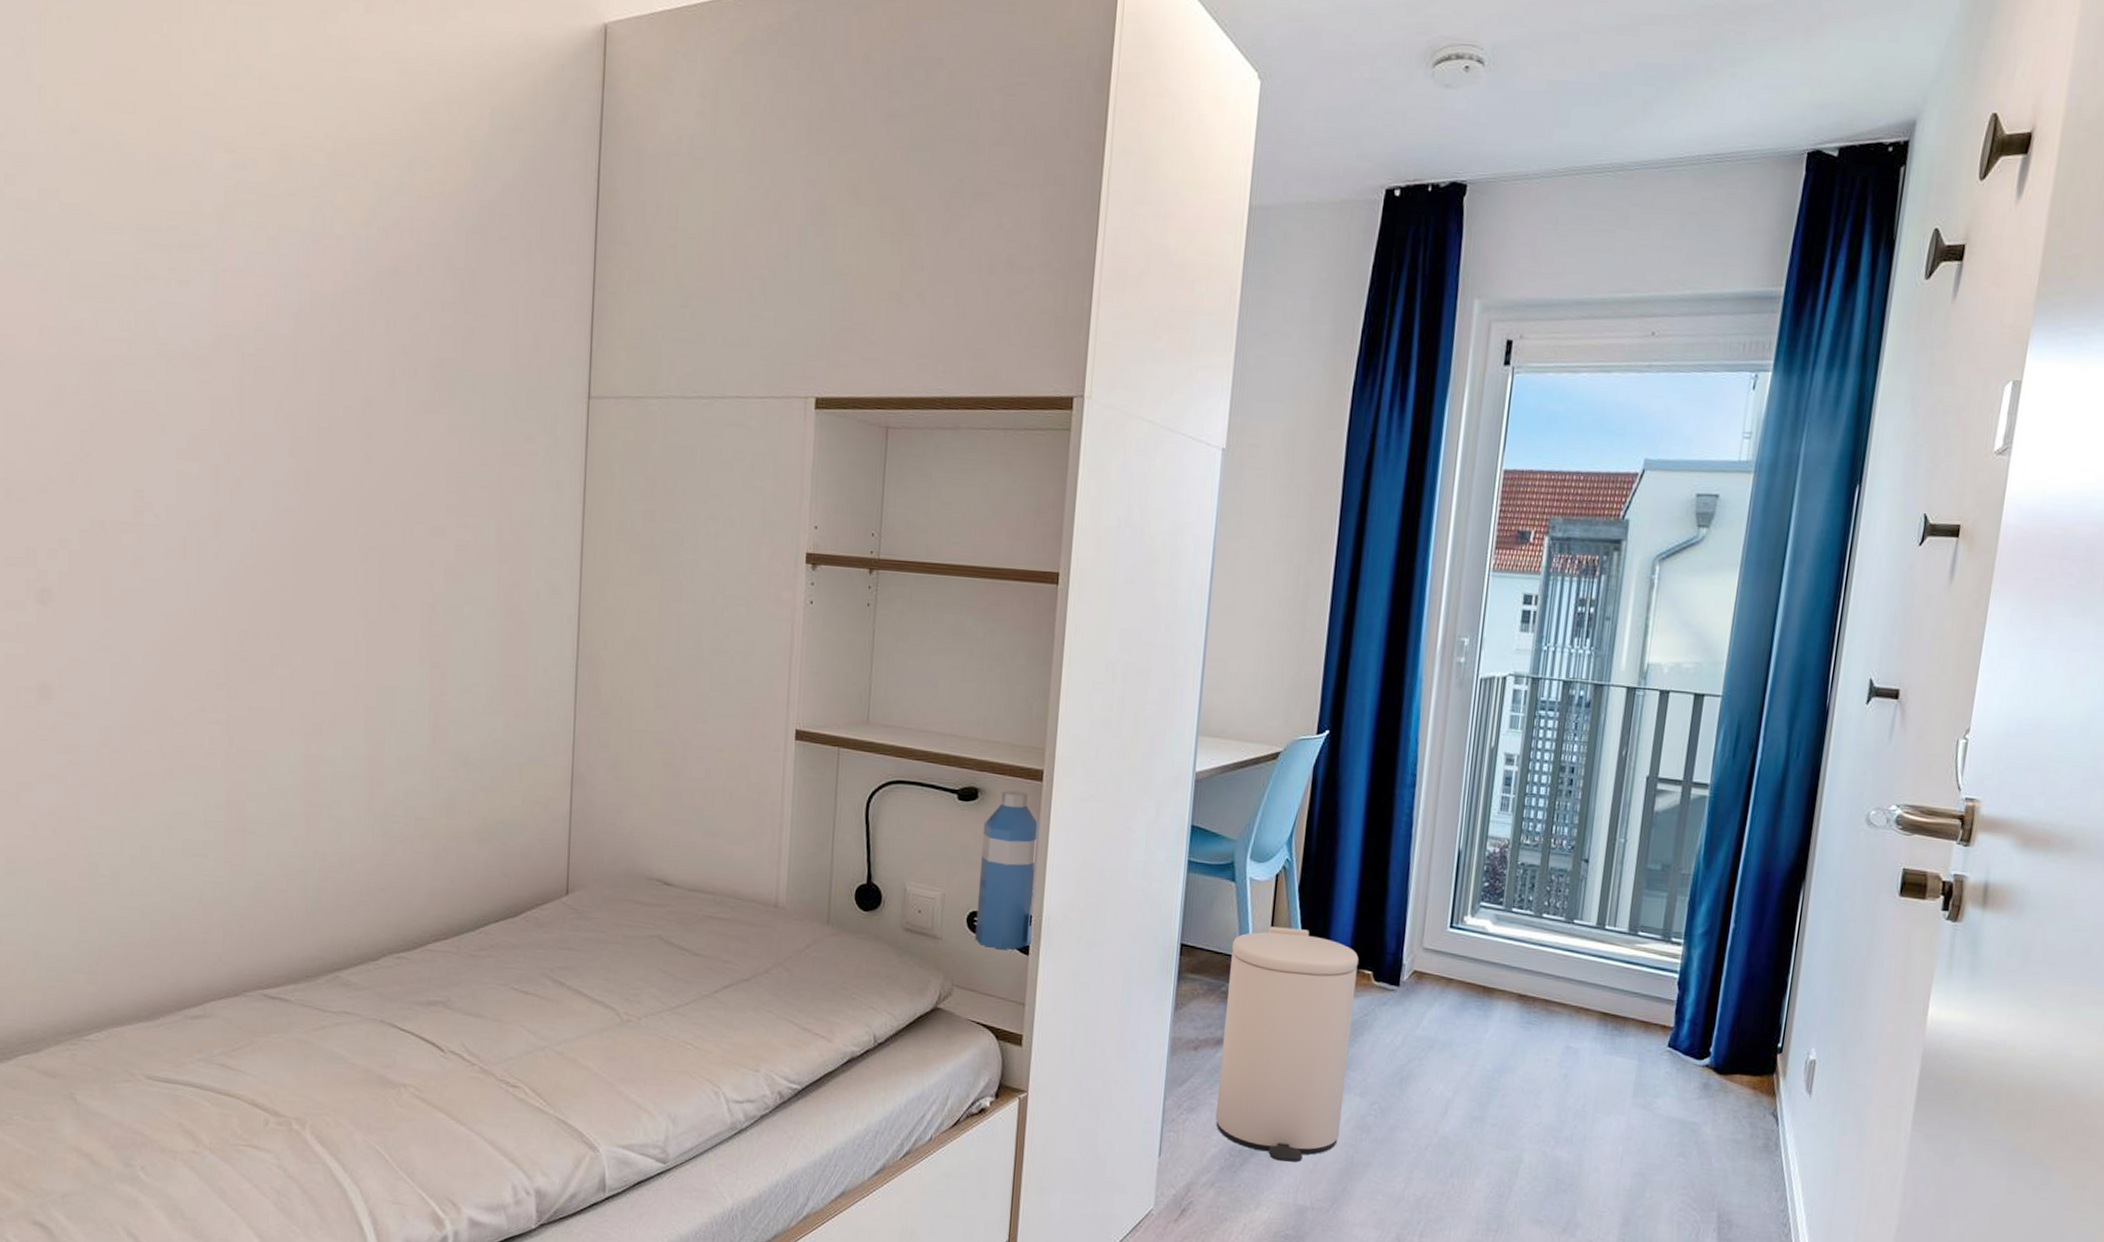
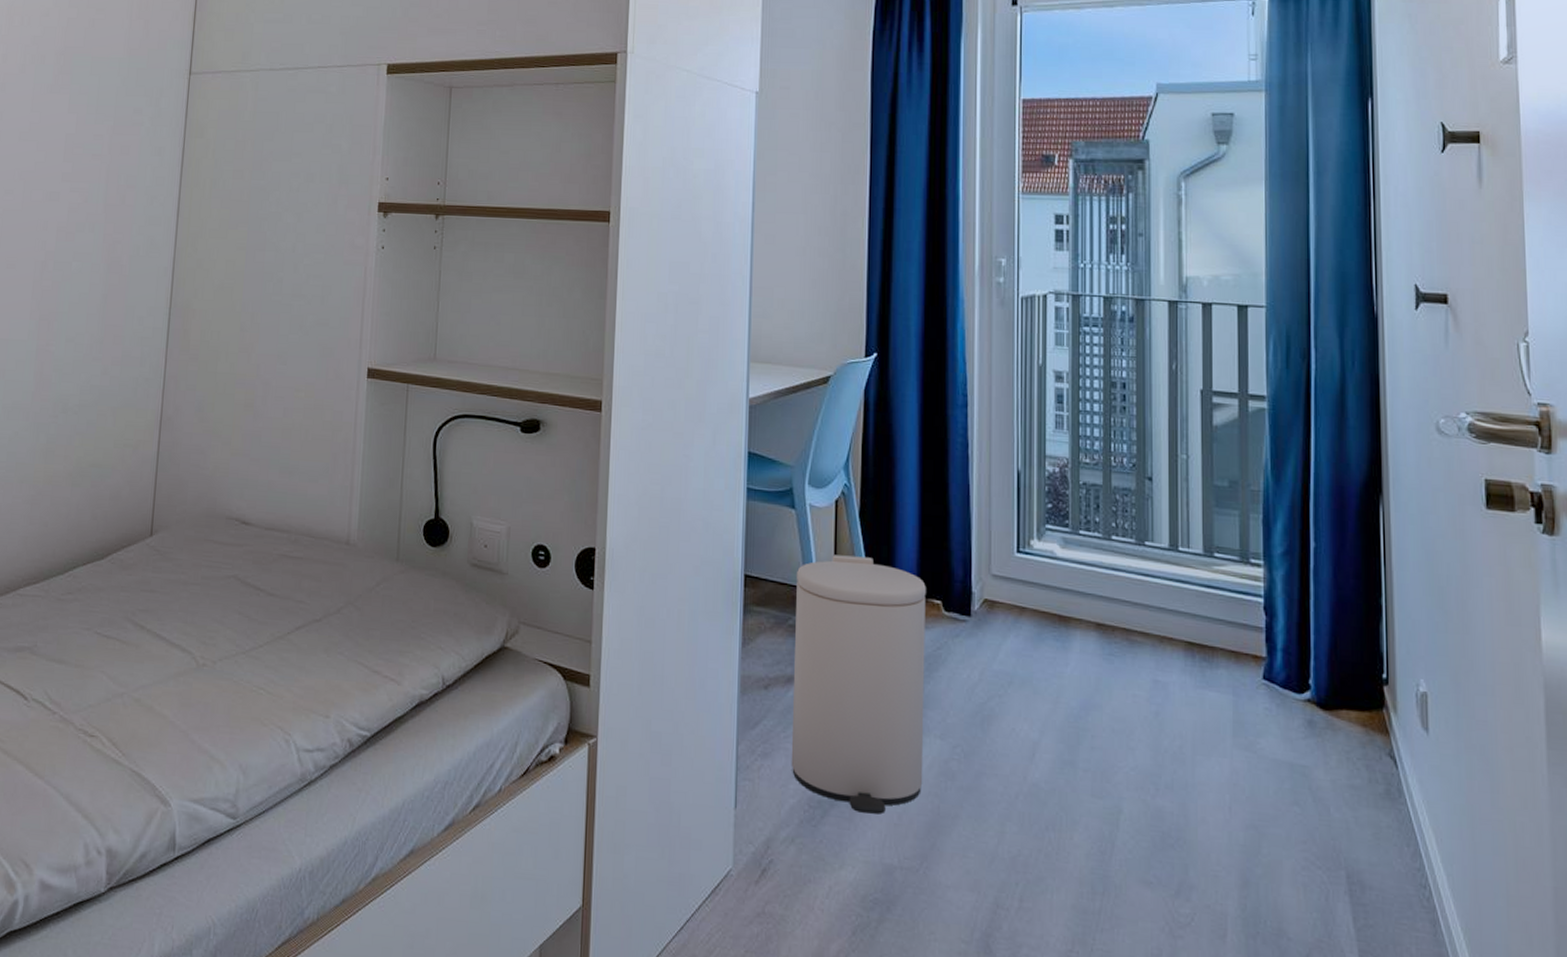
water bottle: present [975,790,1040,950] -> none [540,421,601,585]

